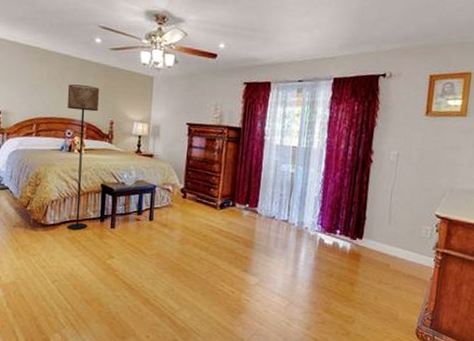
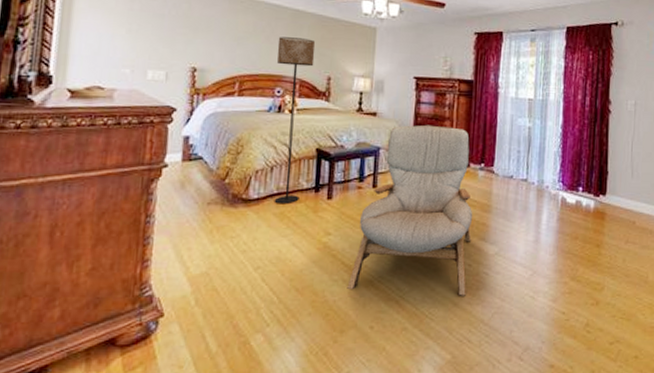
armchair: none [127,166,237,318] -> present [347,124,473,296]

